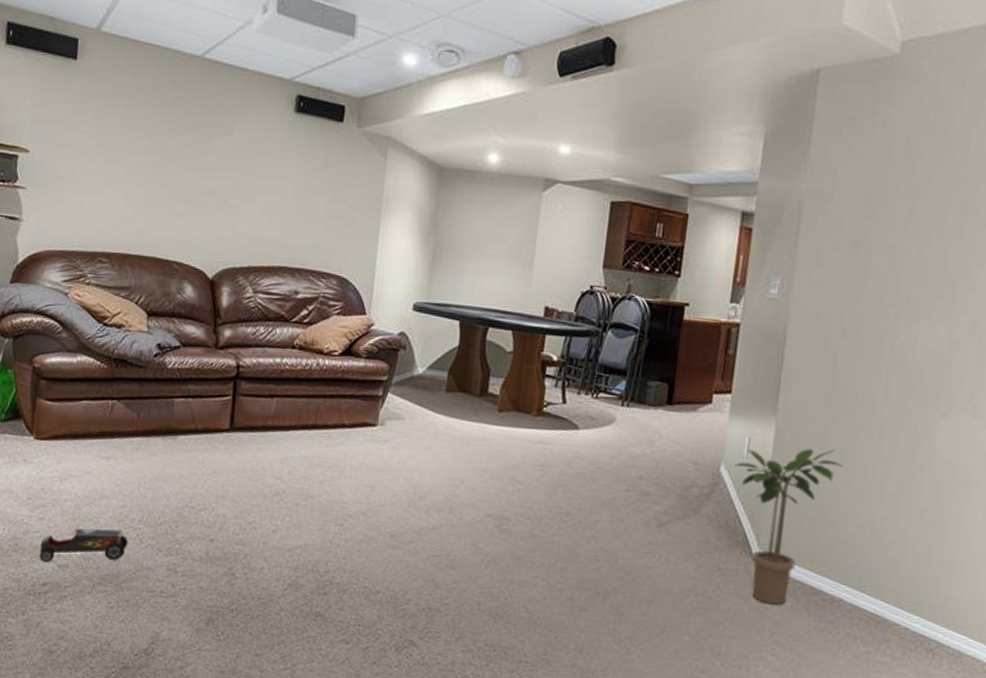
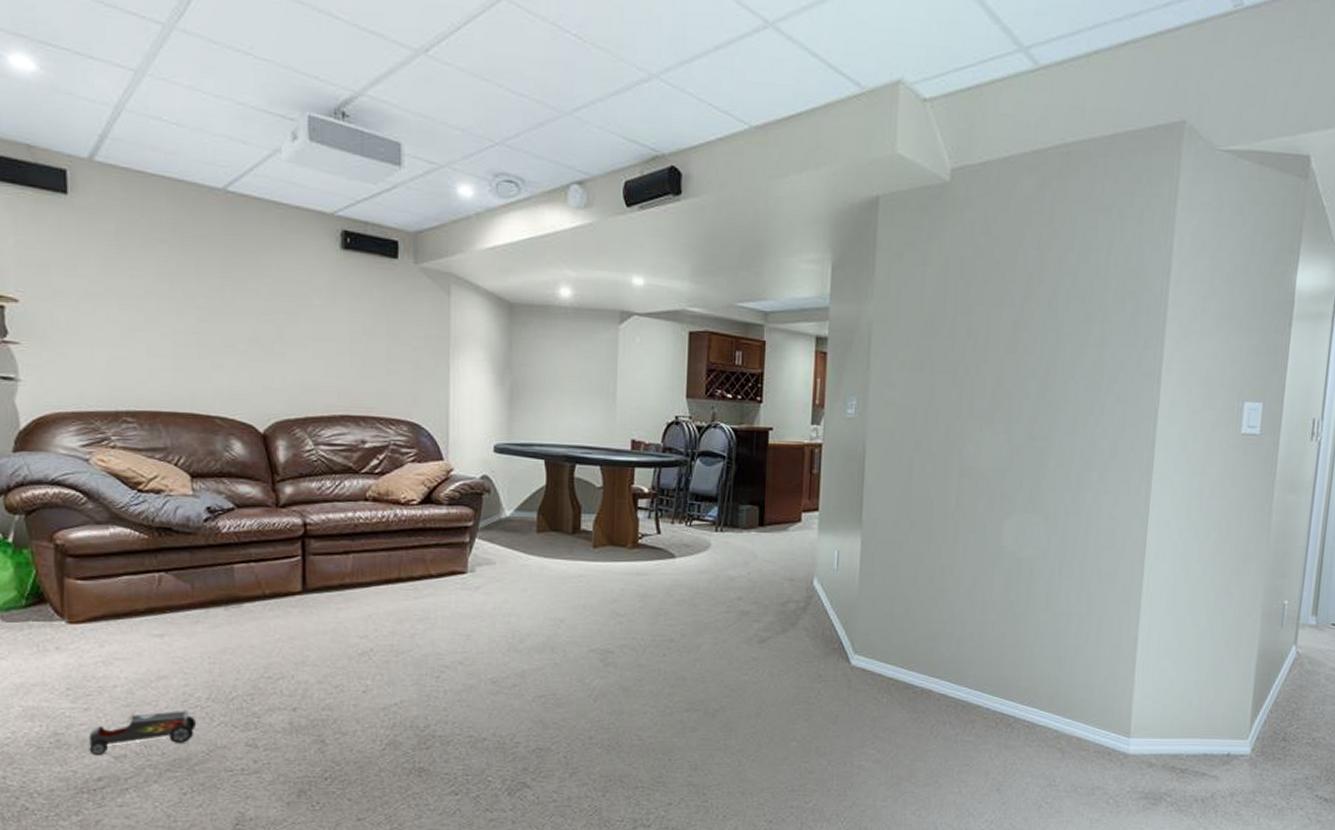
potted plant: present [734,448,844,605] -> none [826,555,925,703]

